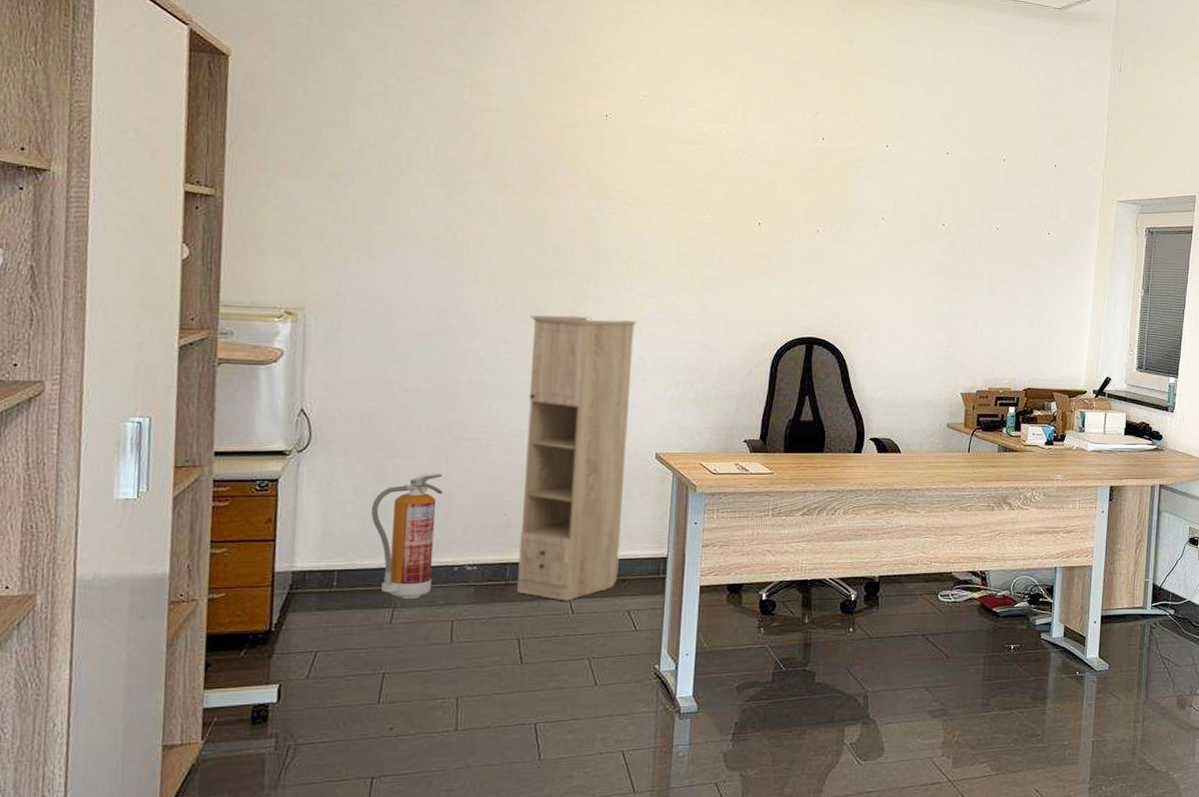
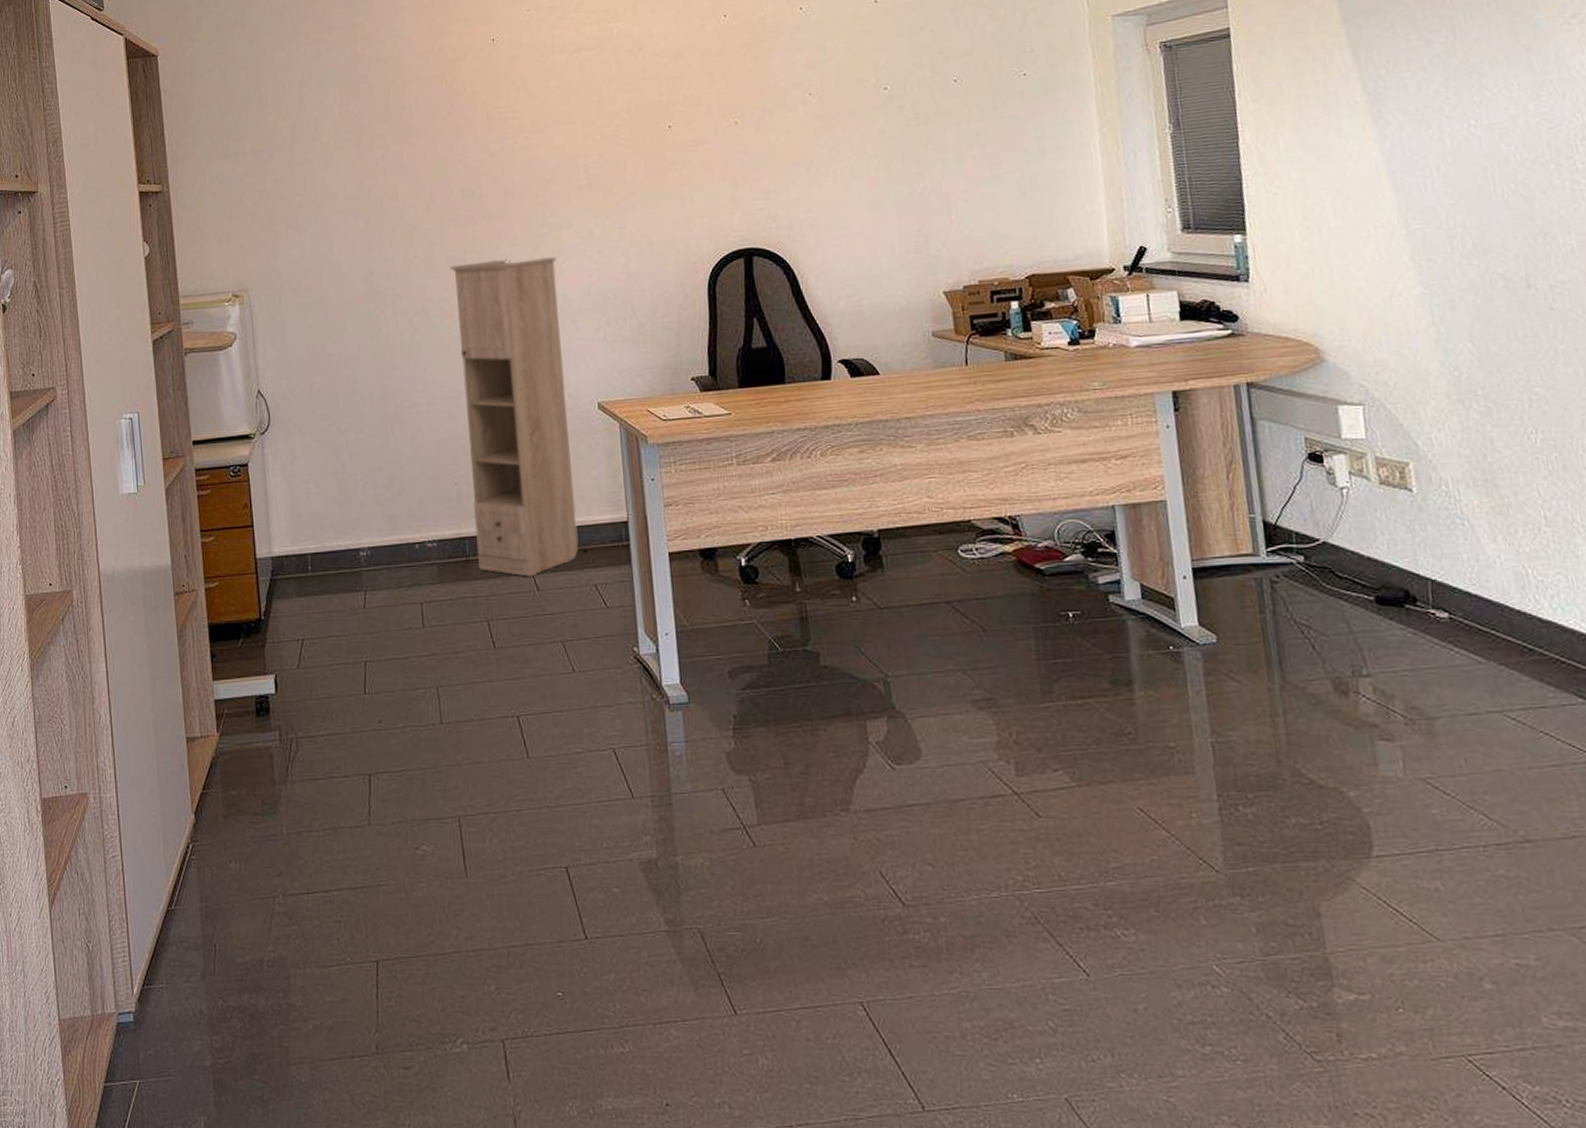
fire extinguisher: present [370,474,443,600] -> none [331,445,397,582]

